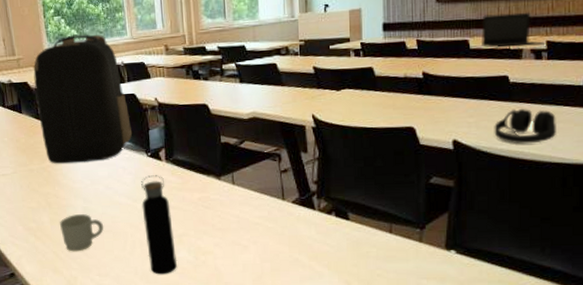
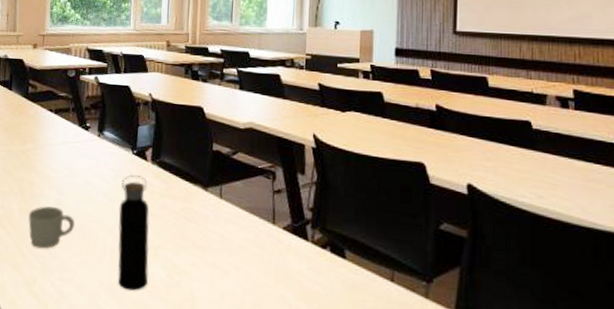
backpack: present [33,34,133,163] -> none [27,18,121,151]
laptop: present [480,12,546,49] -> none [500,54,573,93]
headphones: present [494,108,556,144] -> none [514,159,586,202]

